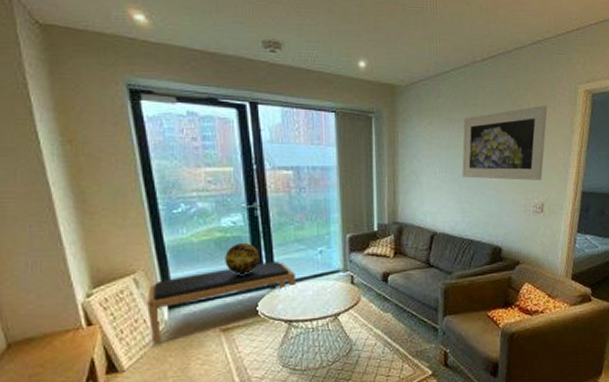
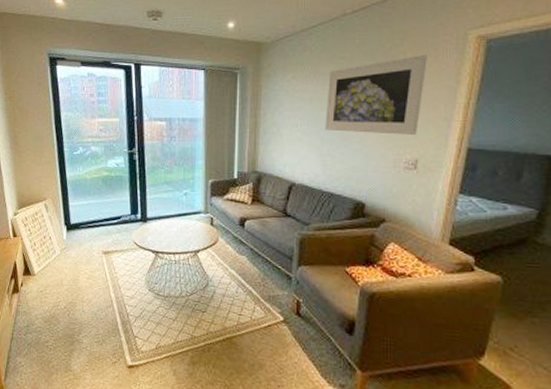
bench: present [147,262,295,346] -> none [52,199,163,258]
decorative globe: present [225,242,260,274] -> none [109,181,136,208]

